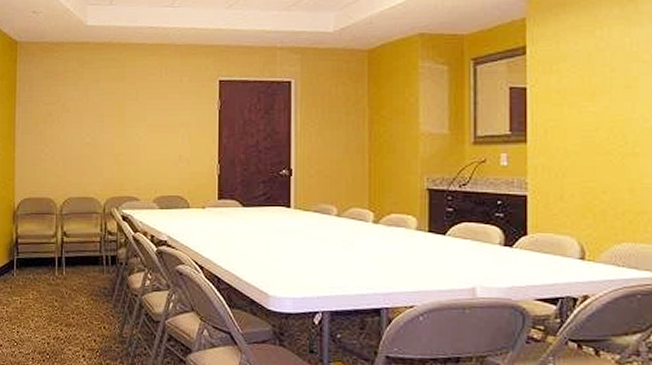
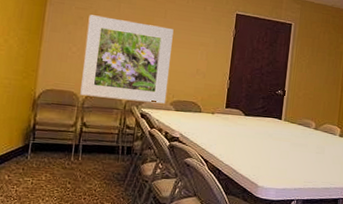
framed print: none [57,109,148,202] -> present [80,14,174,104]

